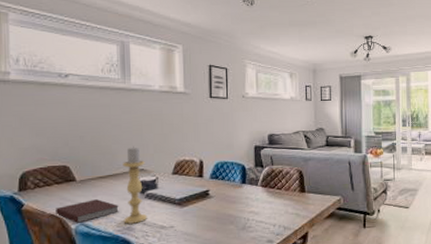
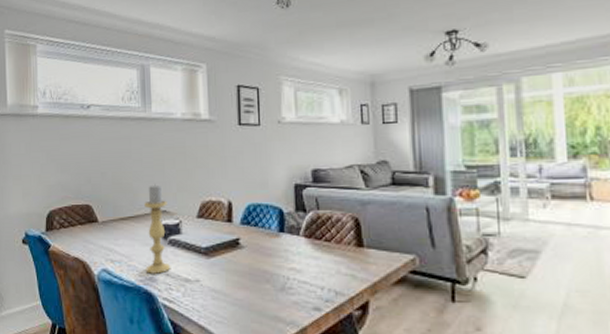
notebook: present [56,199,119,223] -> none [79,243,141,269]

